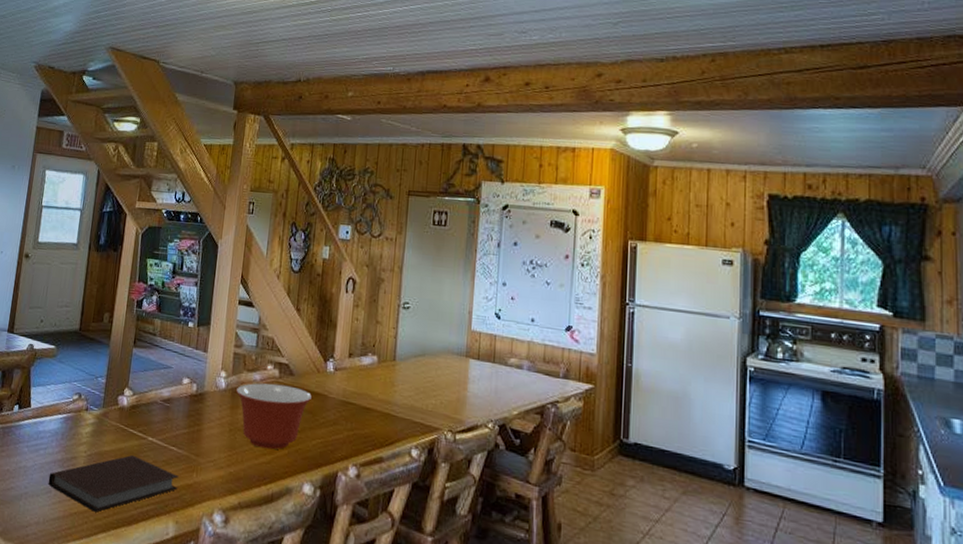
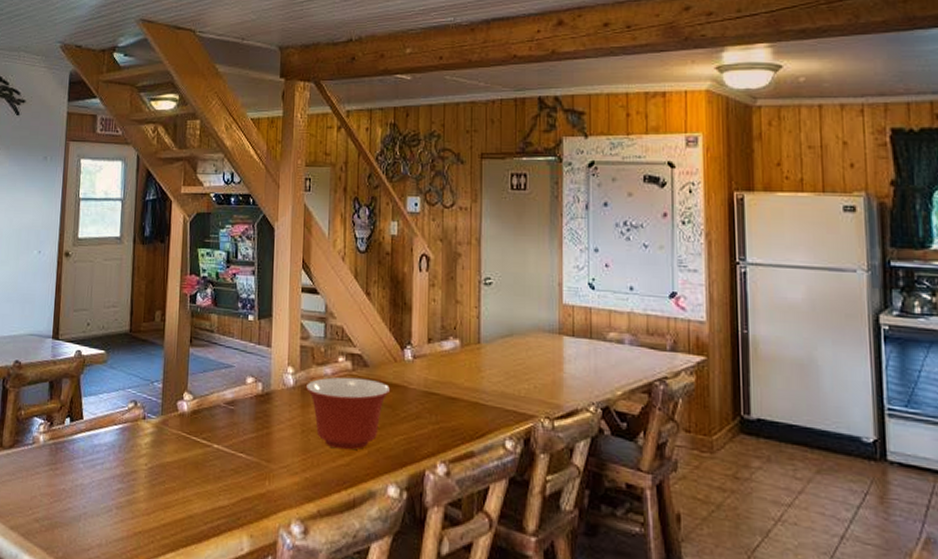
notebook: present [48,455,179,512] -> none [108,465,250,530]

